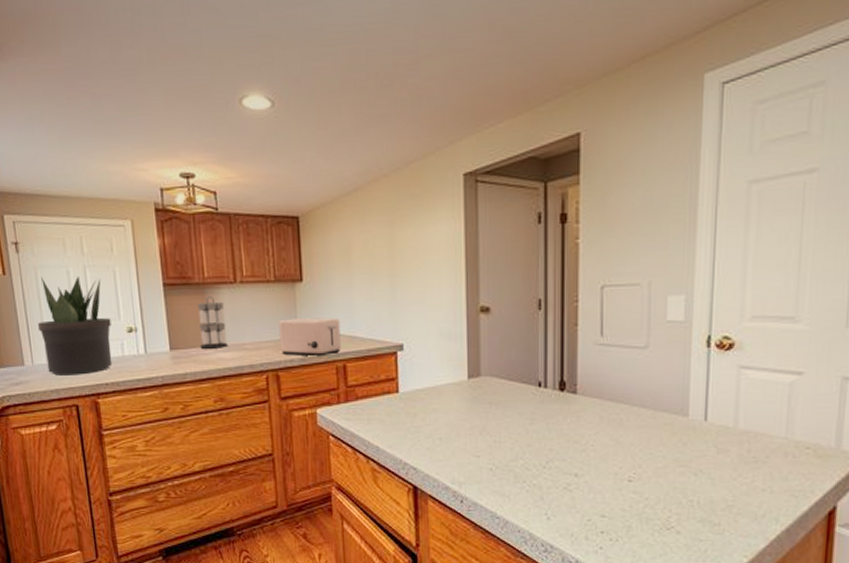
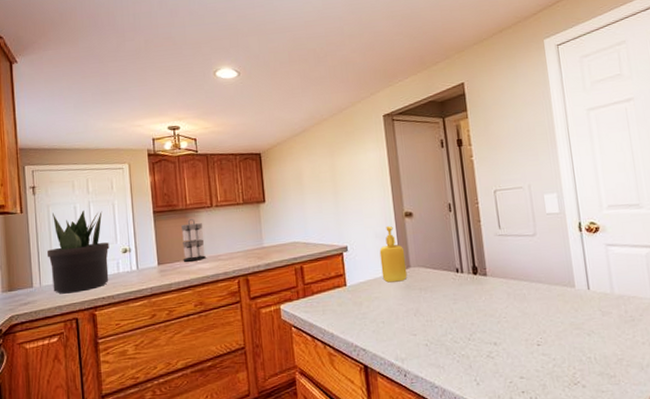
toaster: present [279,317,341,357] -> none [247,229,298,262]
soap dispenser: none [443,322,476,393] -> present [379,225,408,283]

